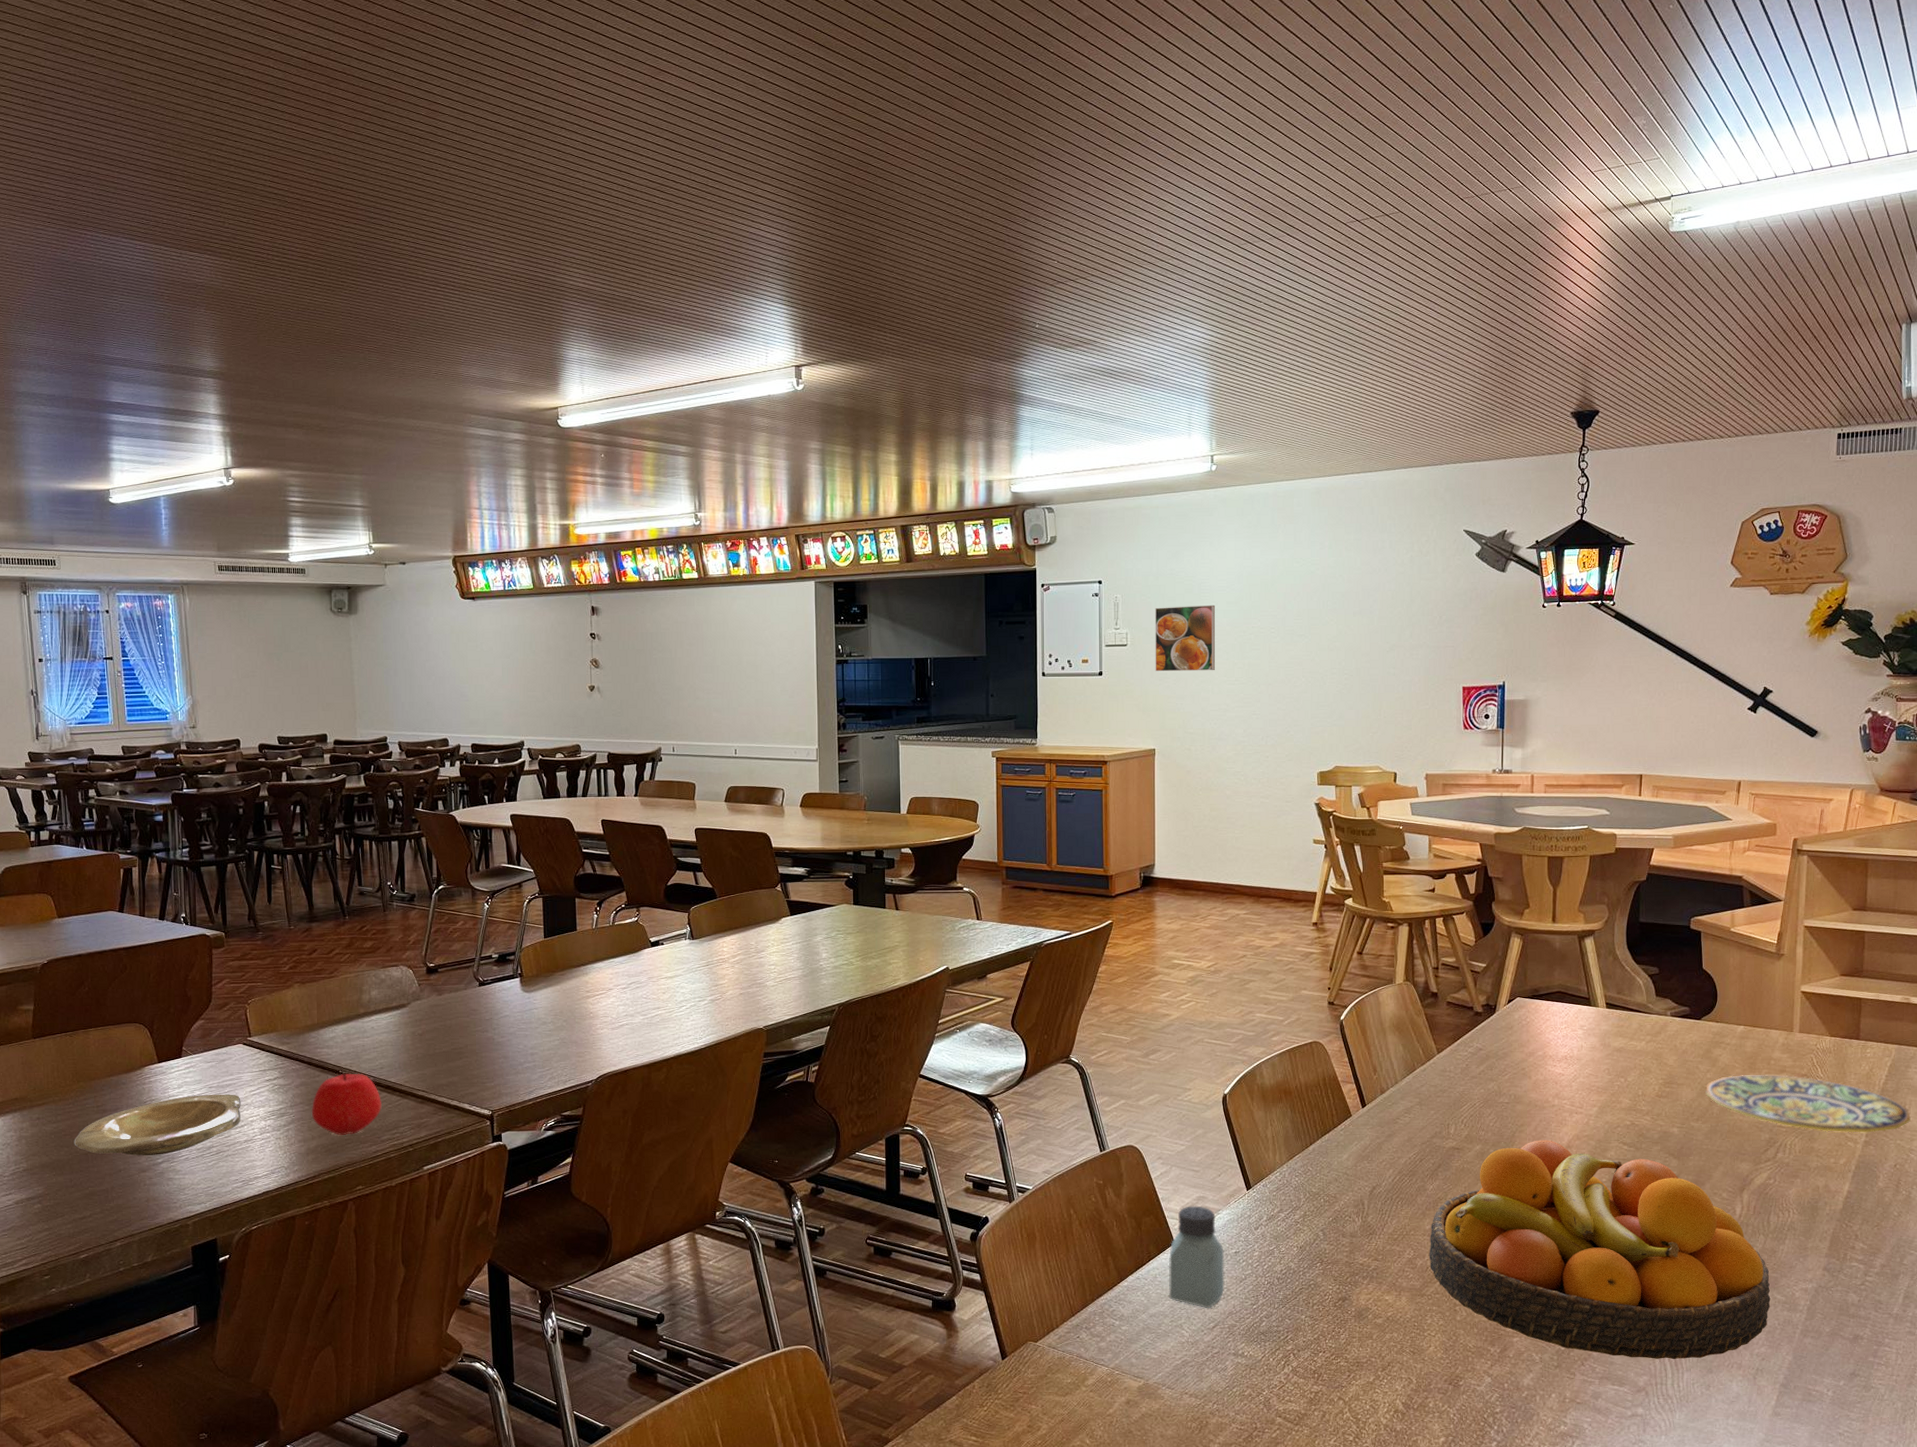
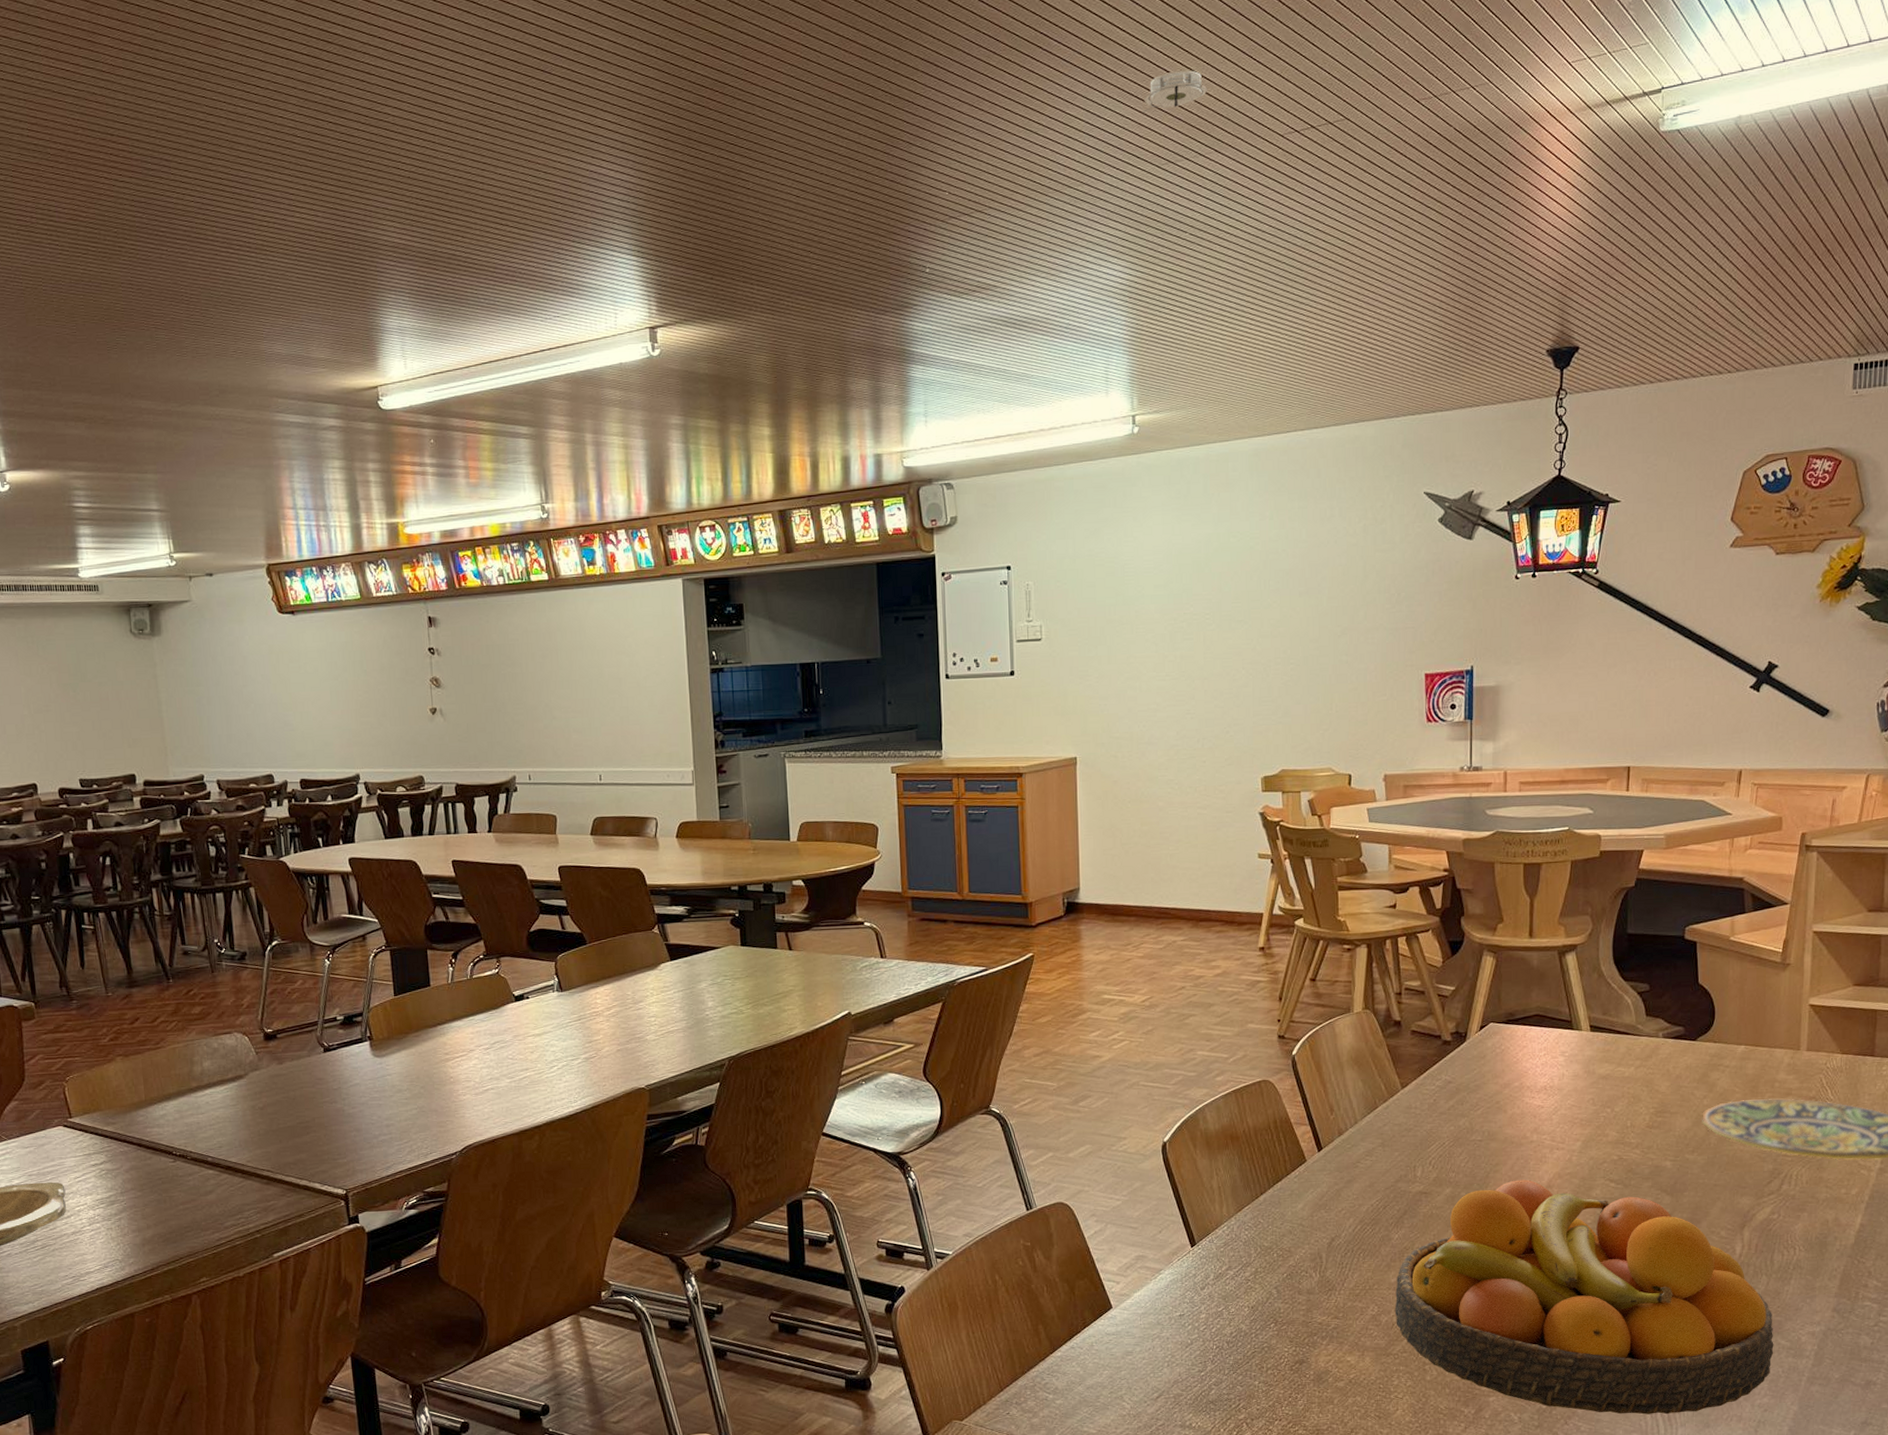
apple: present [312,1072,382,1135] -> none [145,1153,223,1223]
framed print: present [1155,604,1216,672] -> none [1072,589,1142,669]
saltshaker: present [1168,1206,1224,1308] -> none [1106,1266,1168,1377]
smoke detector: none [1226,167,1282,201] -> present [1143,70,1208,113]

